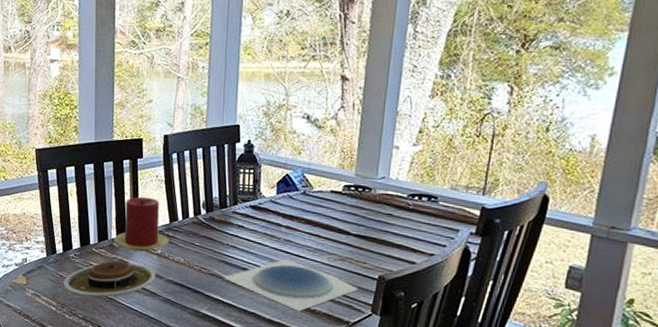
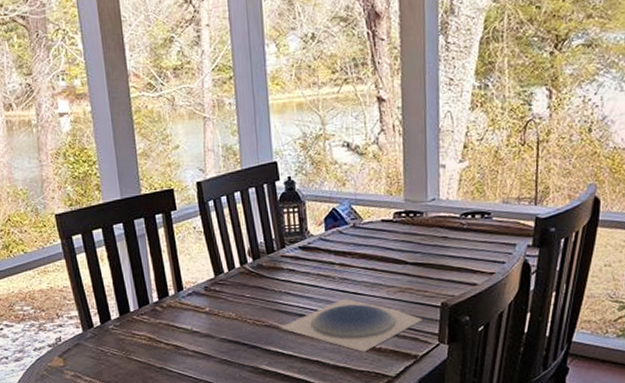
plate: present [64,260,156,298] -> none [106,325,207,370]
candle: present [114,196,169,251] -> none [156,251,217,312]

